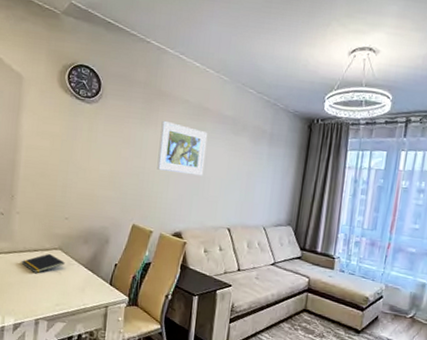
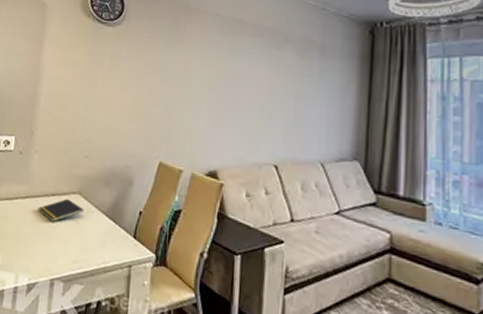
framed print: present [157,120,208,176] -> none [186,38,244,101]

